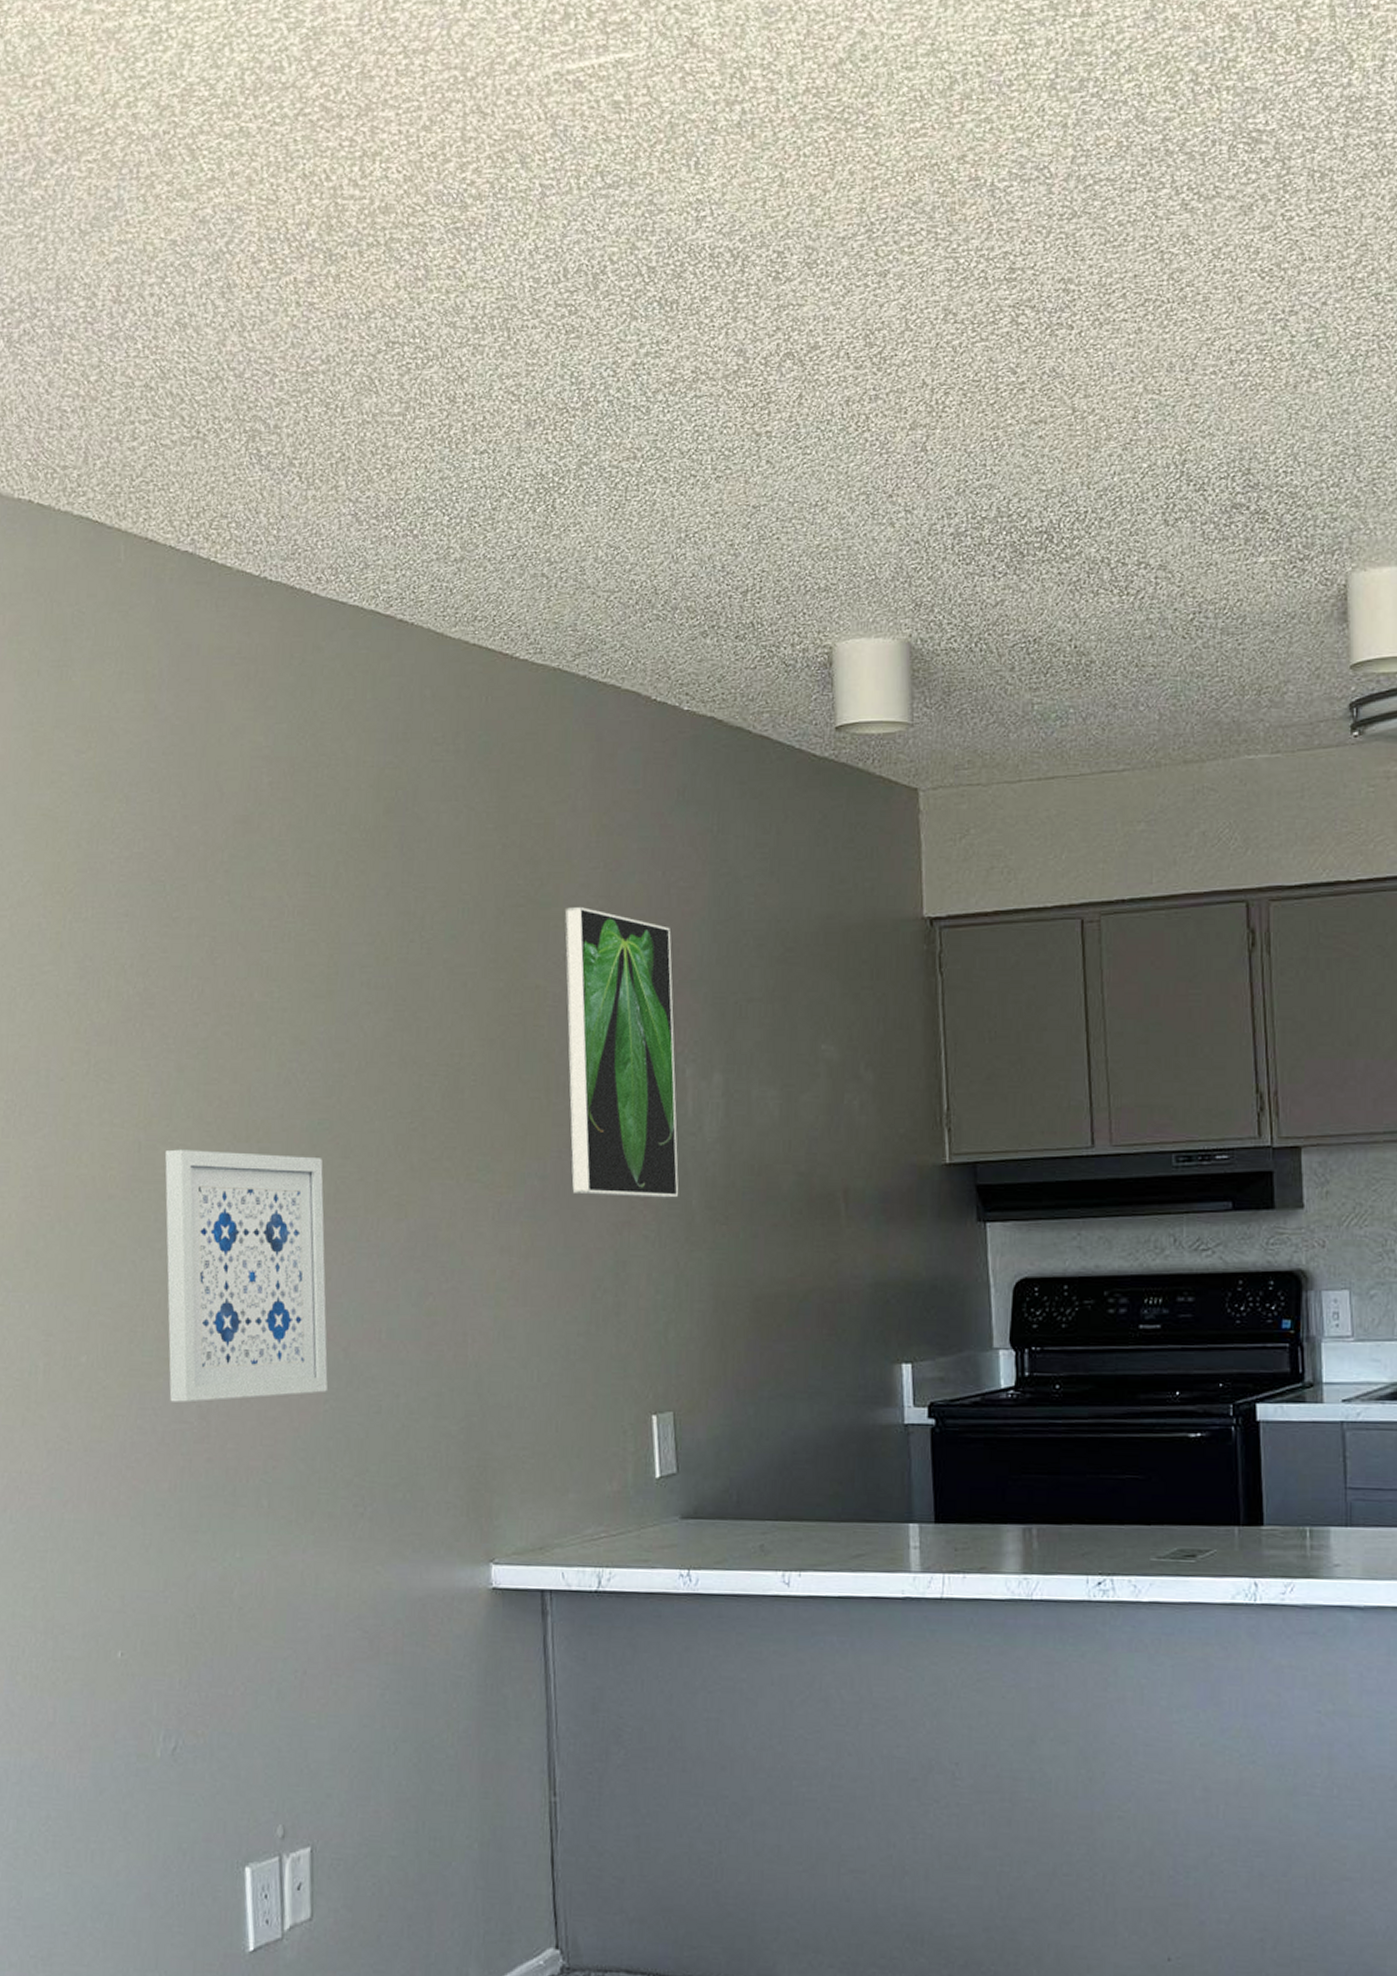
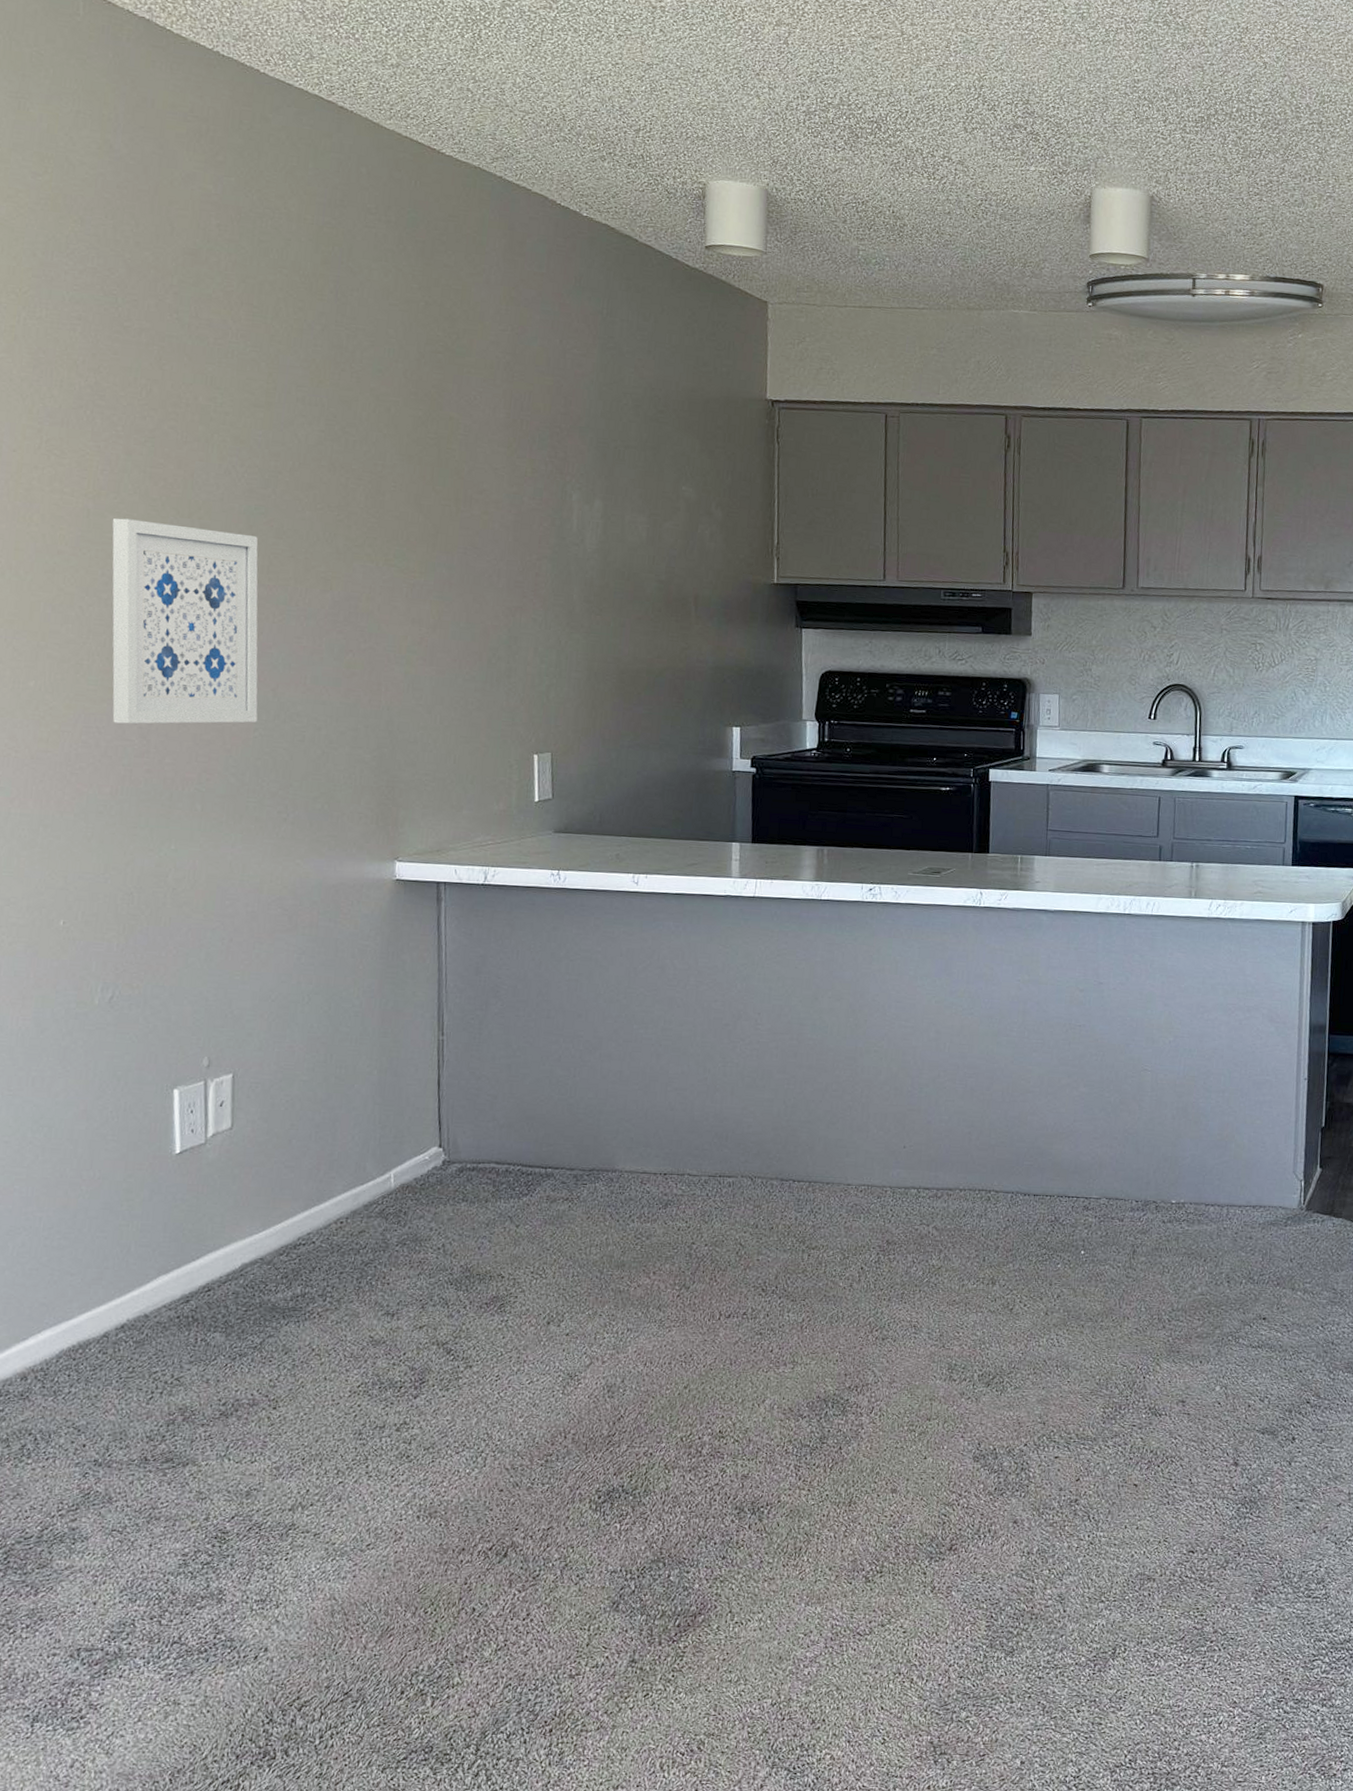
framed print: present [564,907,679,1198] -> none [474,358,565,592]

